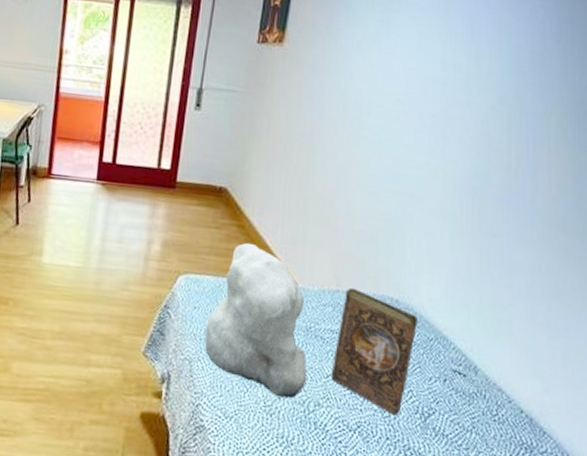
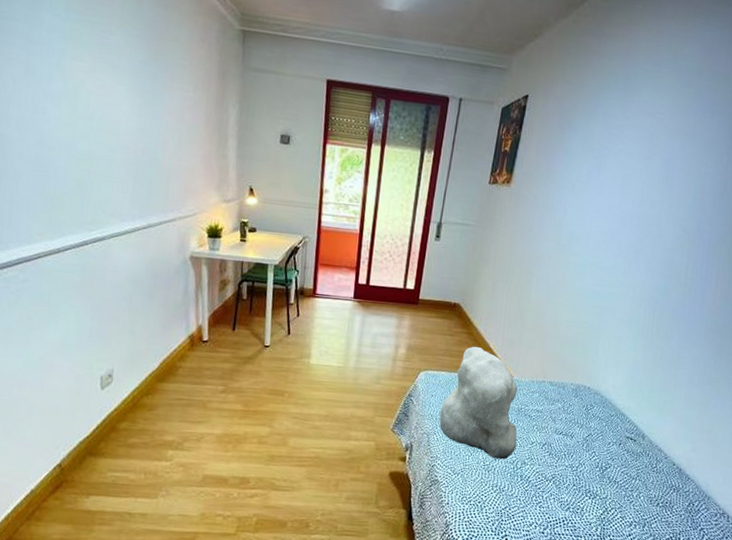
book: present [331,287,417,416] -> none [535,379,603,469]

